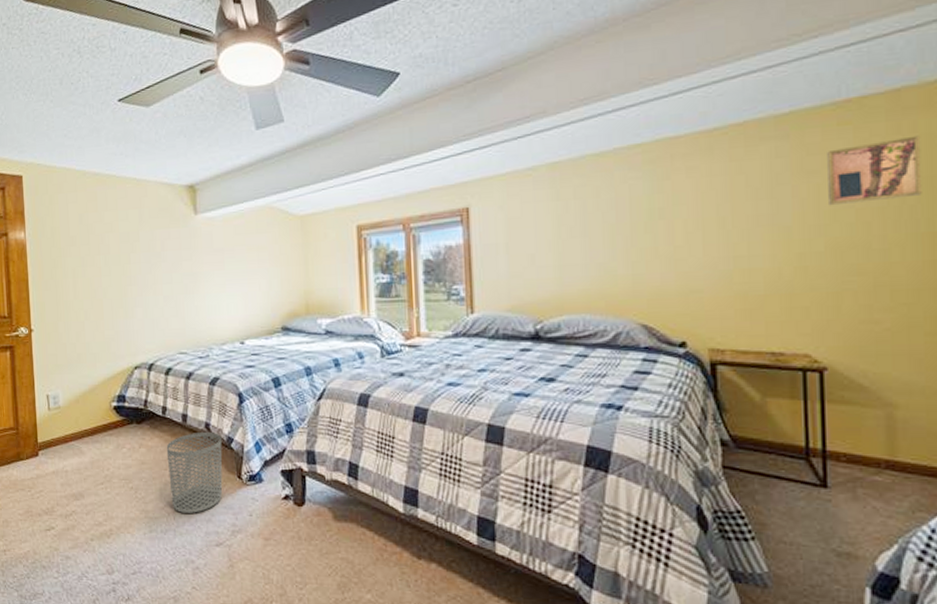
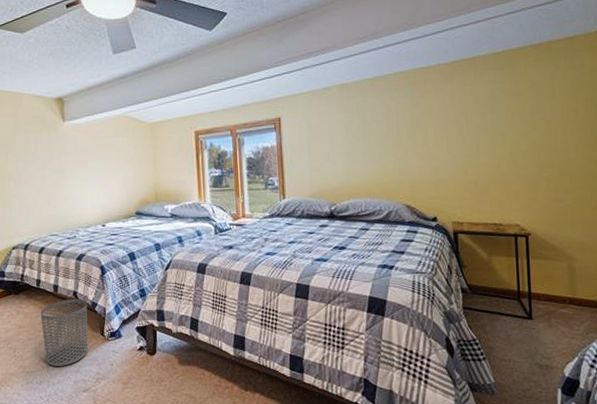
wall art: present [825,135,922,206] -> none [527,70,588,119]

